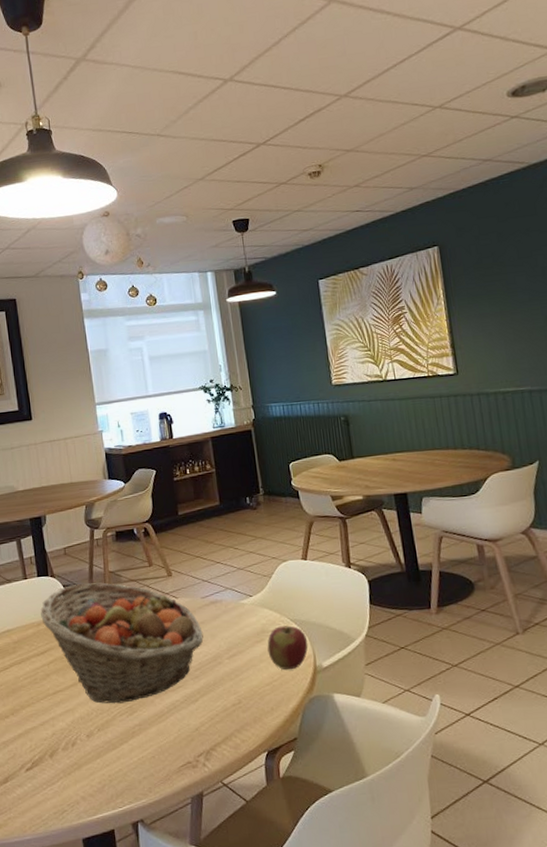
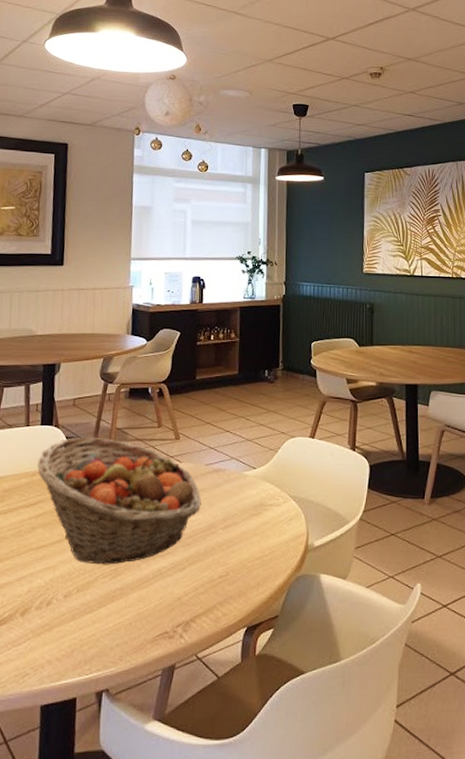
apple: present [267,625,308,671] -> none [263,501,303,546]

